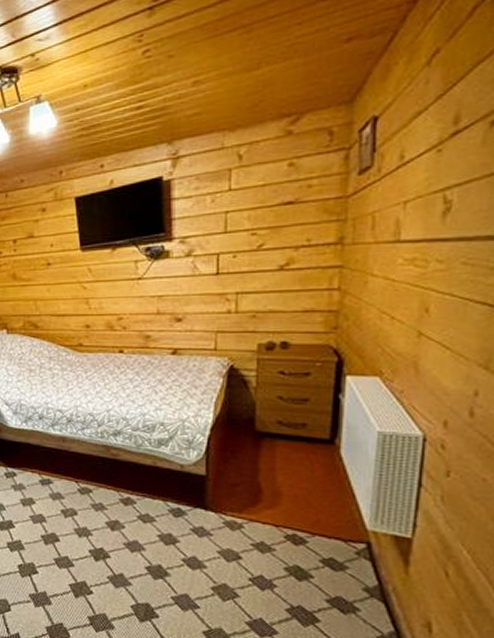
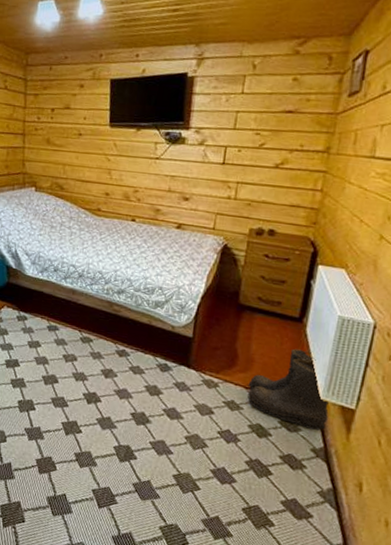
boots: none [278,475,379,568] -> present [247,348,329,432]

